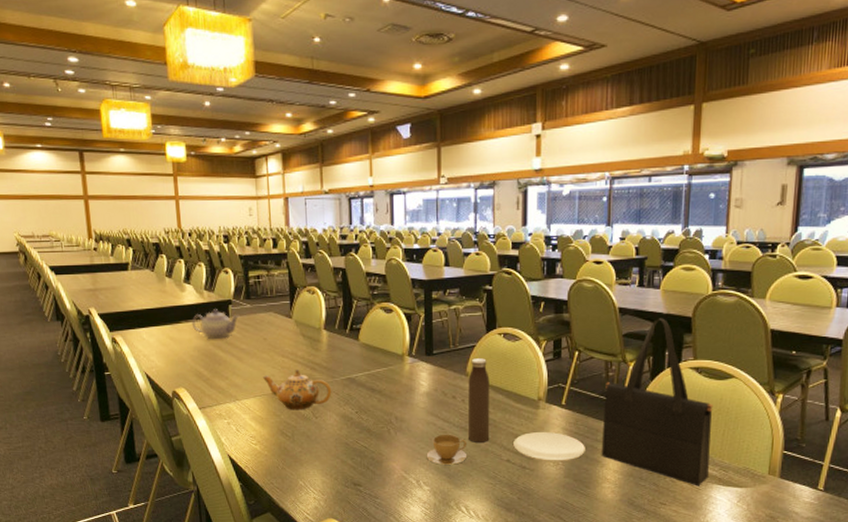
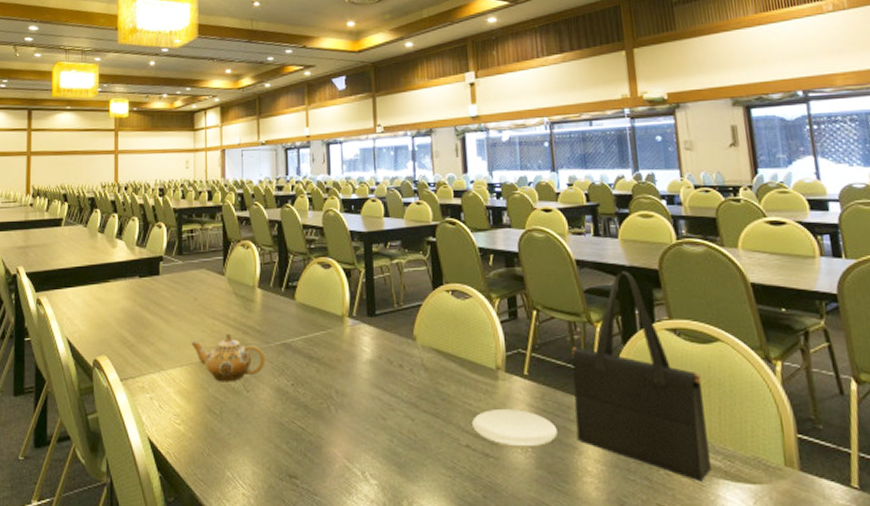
teapot: present [191,309,240,340] -> none [120,266,171,301]
teacup: present [426,434,468,465] -> none [372,411,420,451]
water bottle: present [468,358,490,442] -> none [416,319,444,422]

